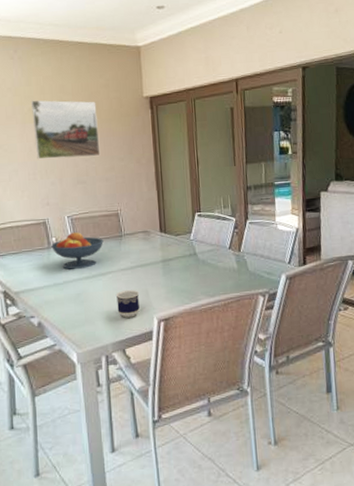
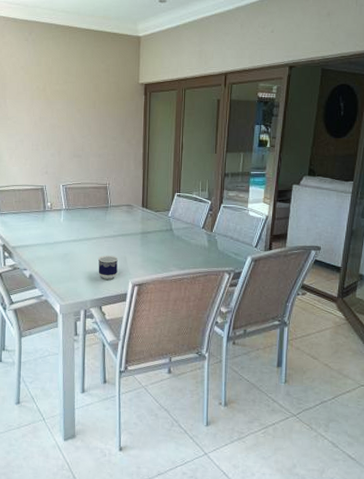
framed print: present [31,100,101,160] -> none [40,79,97,134]
fruit bowl: present [51,231,104,270] -> none [46,199,92,232]

